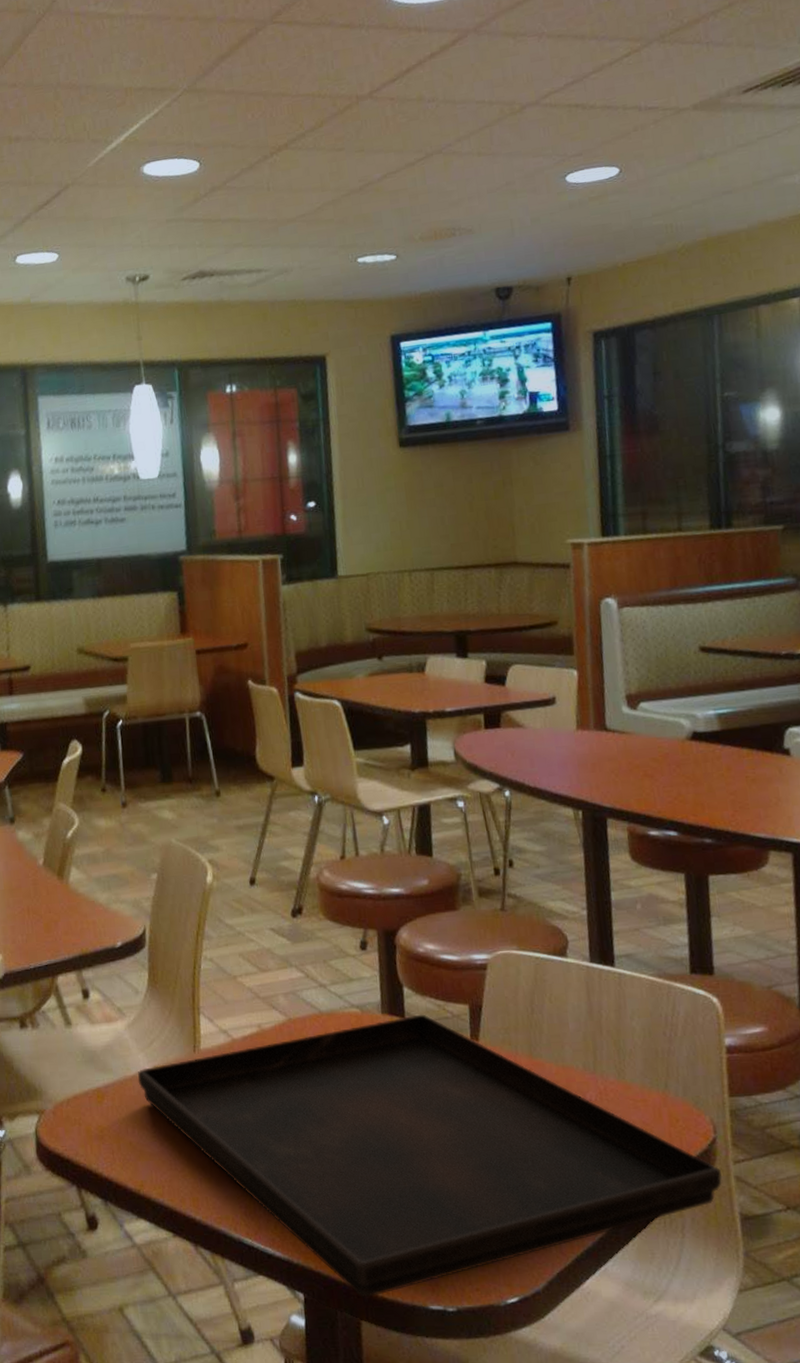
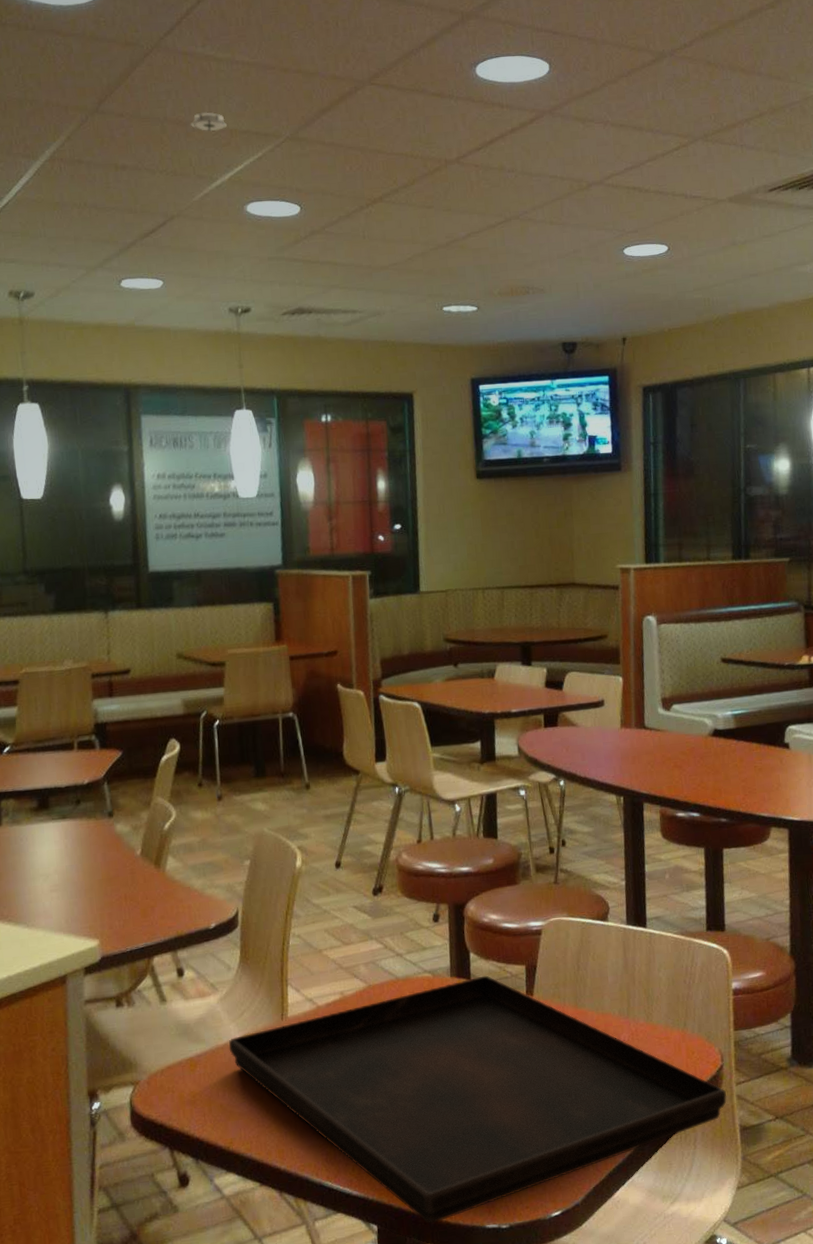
smoke detector: none [84,71,122,93] -> present [190,111,228,132]

